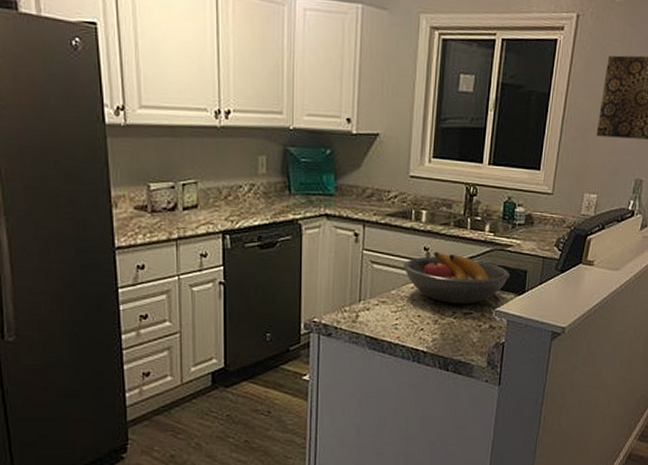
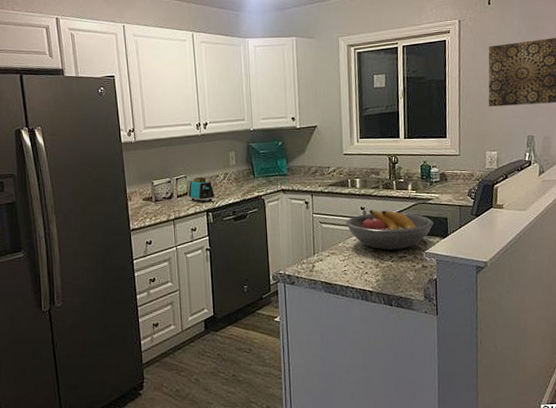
toaster: none [199,185,235,221] -> present [188,176,215,202]

